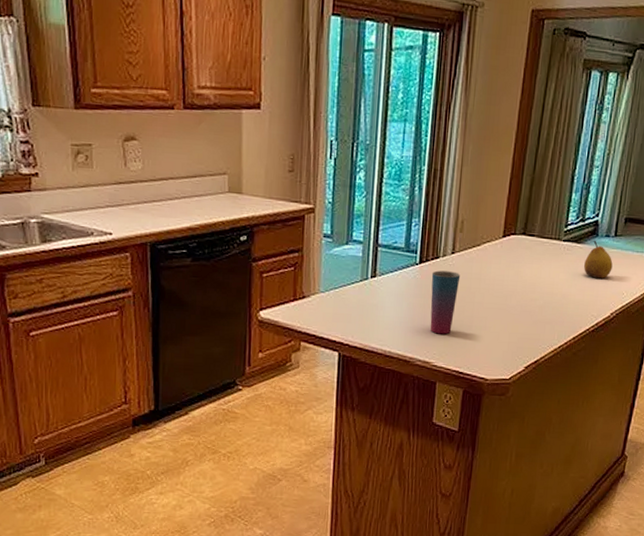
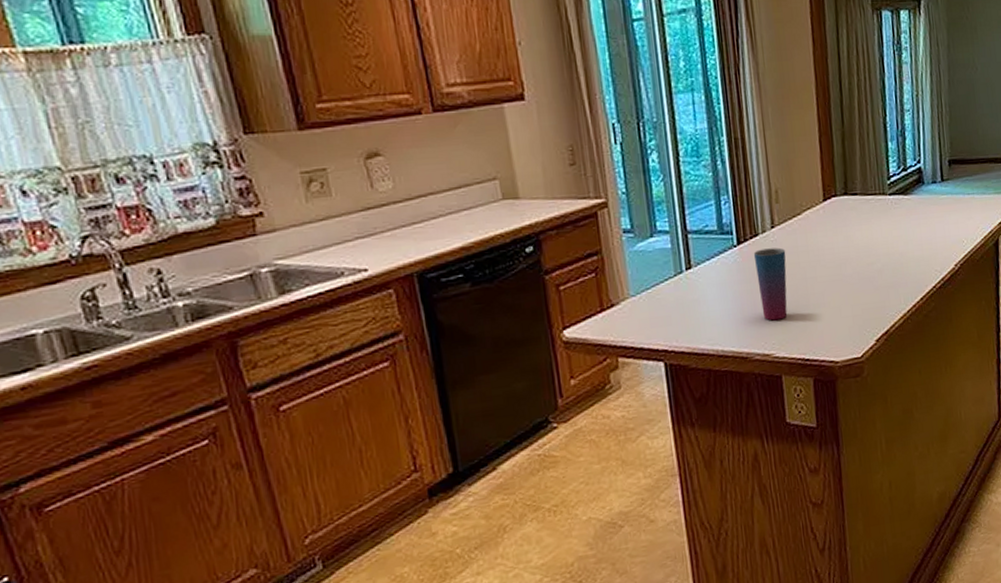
fruit: present [584,241,613,279] -> none [916,189,947,230]

